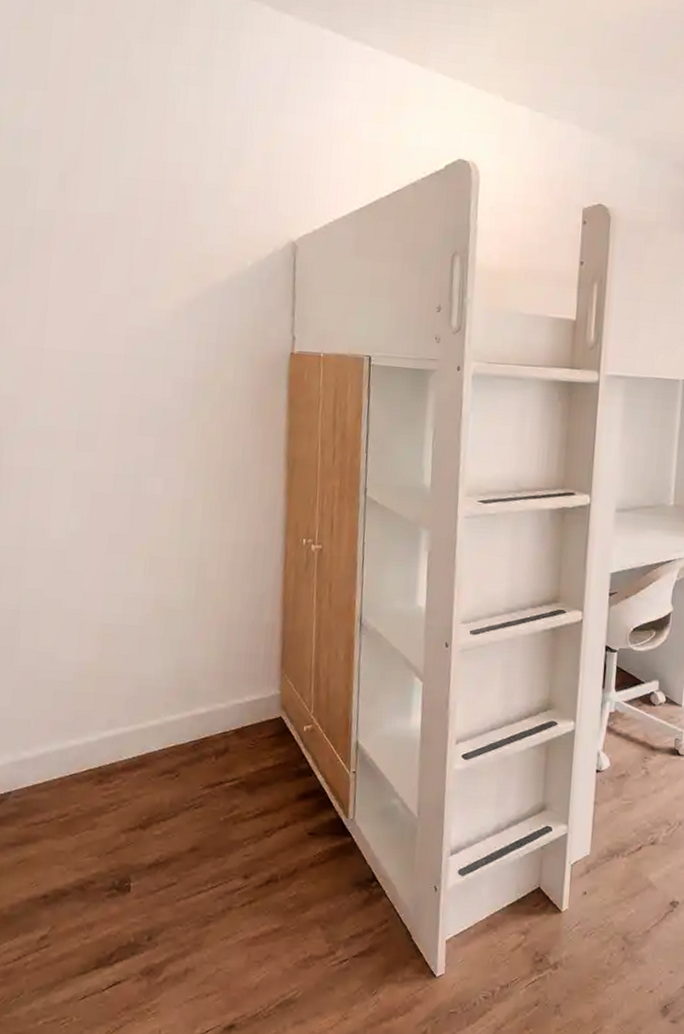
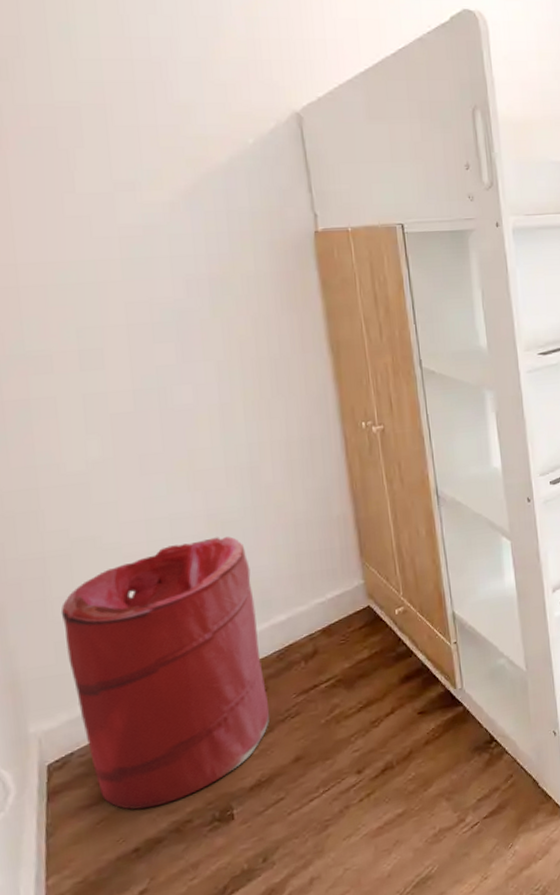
laundry hamper: none [21,621,183,861] -> present [60,536,269,810]

